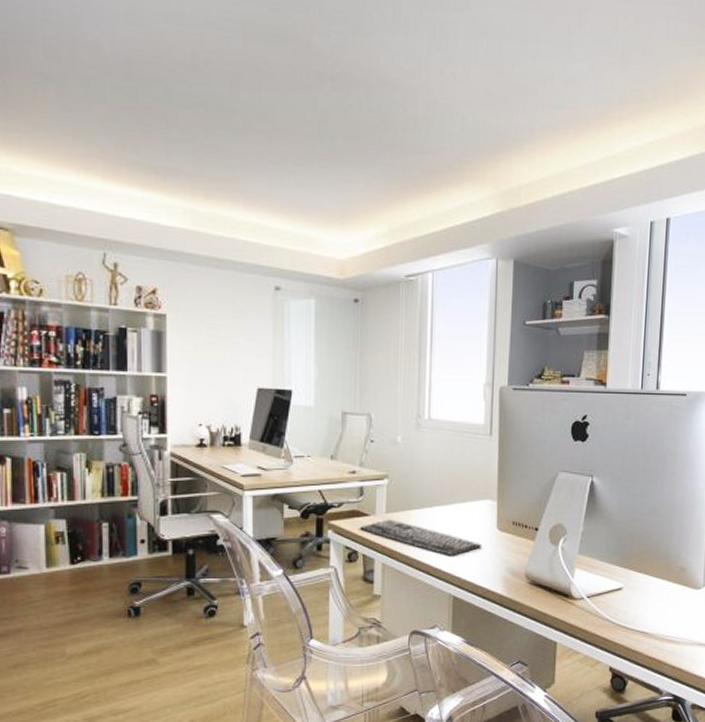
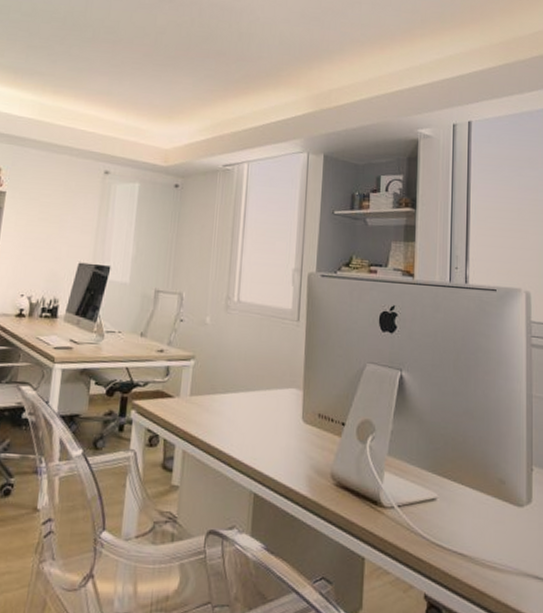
keyboard: present [360,519,482,557] -> none [163,402,286,448]

